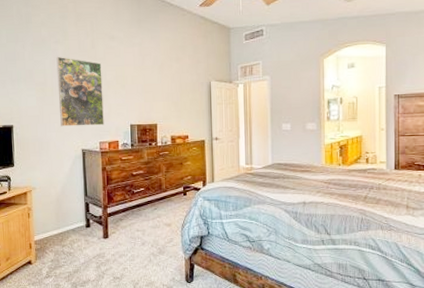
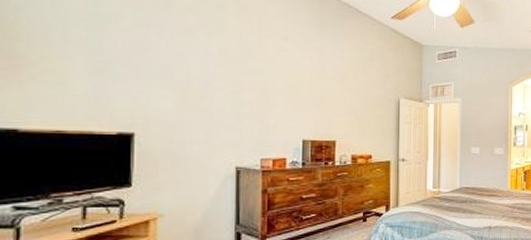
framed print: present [56,56,104,127] -> none [206,51,270,139]

